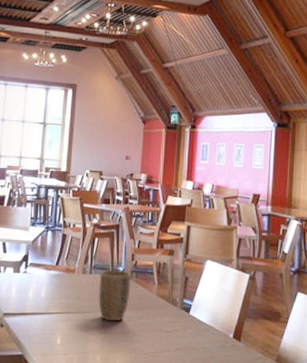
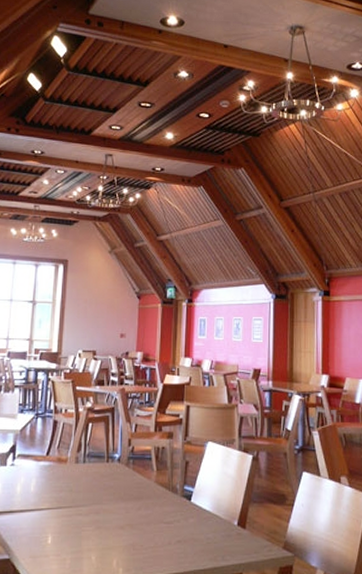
plant pot: present [98,269,131,322] -> none [93,457,128,515]

